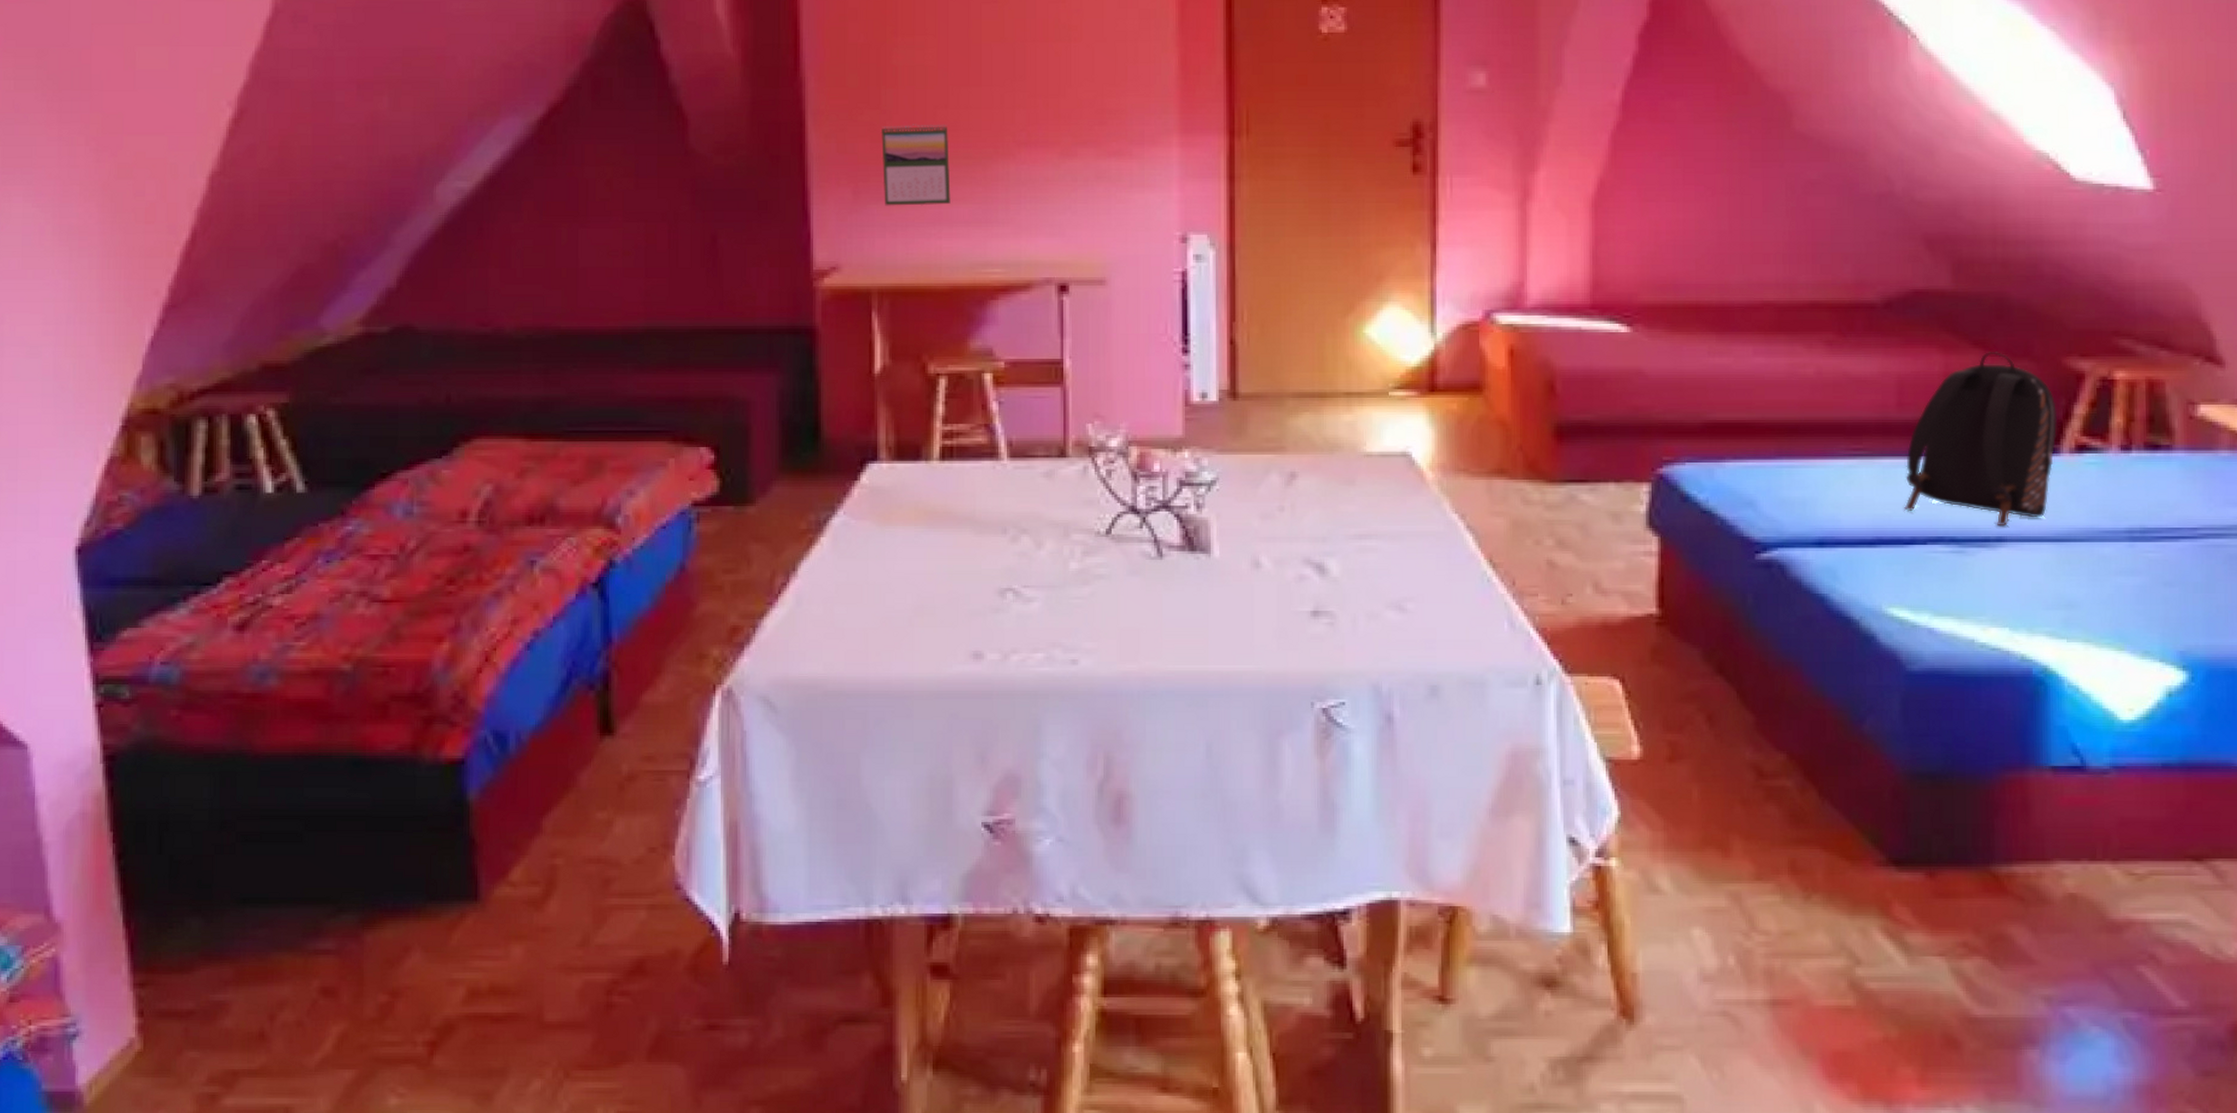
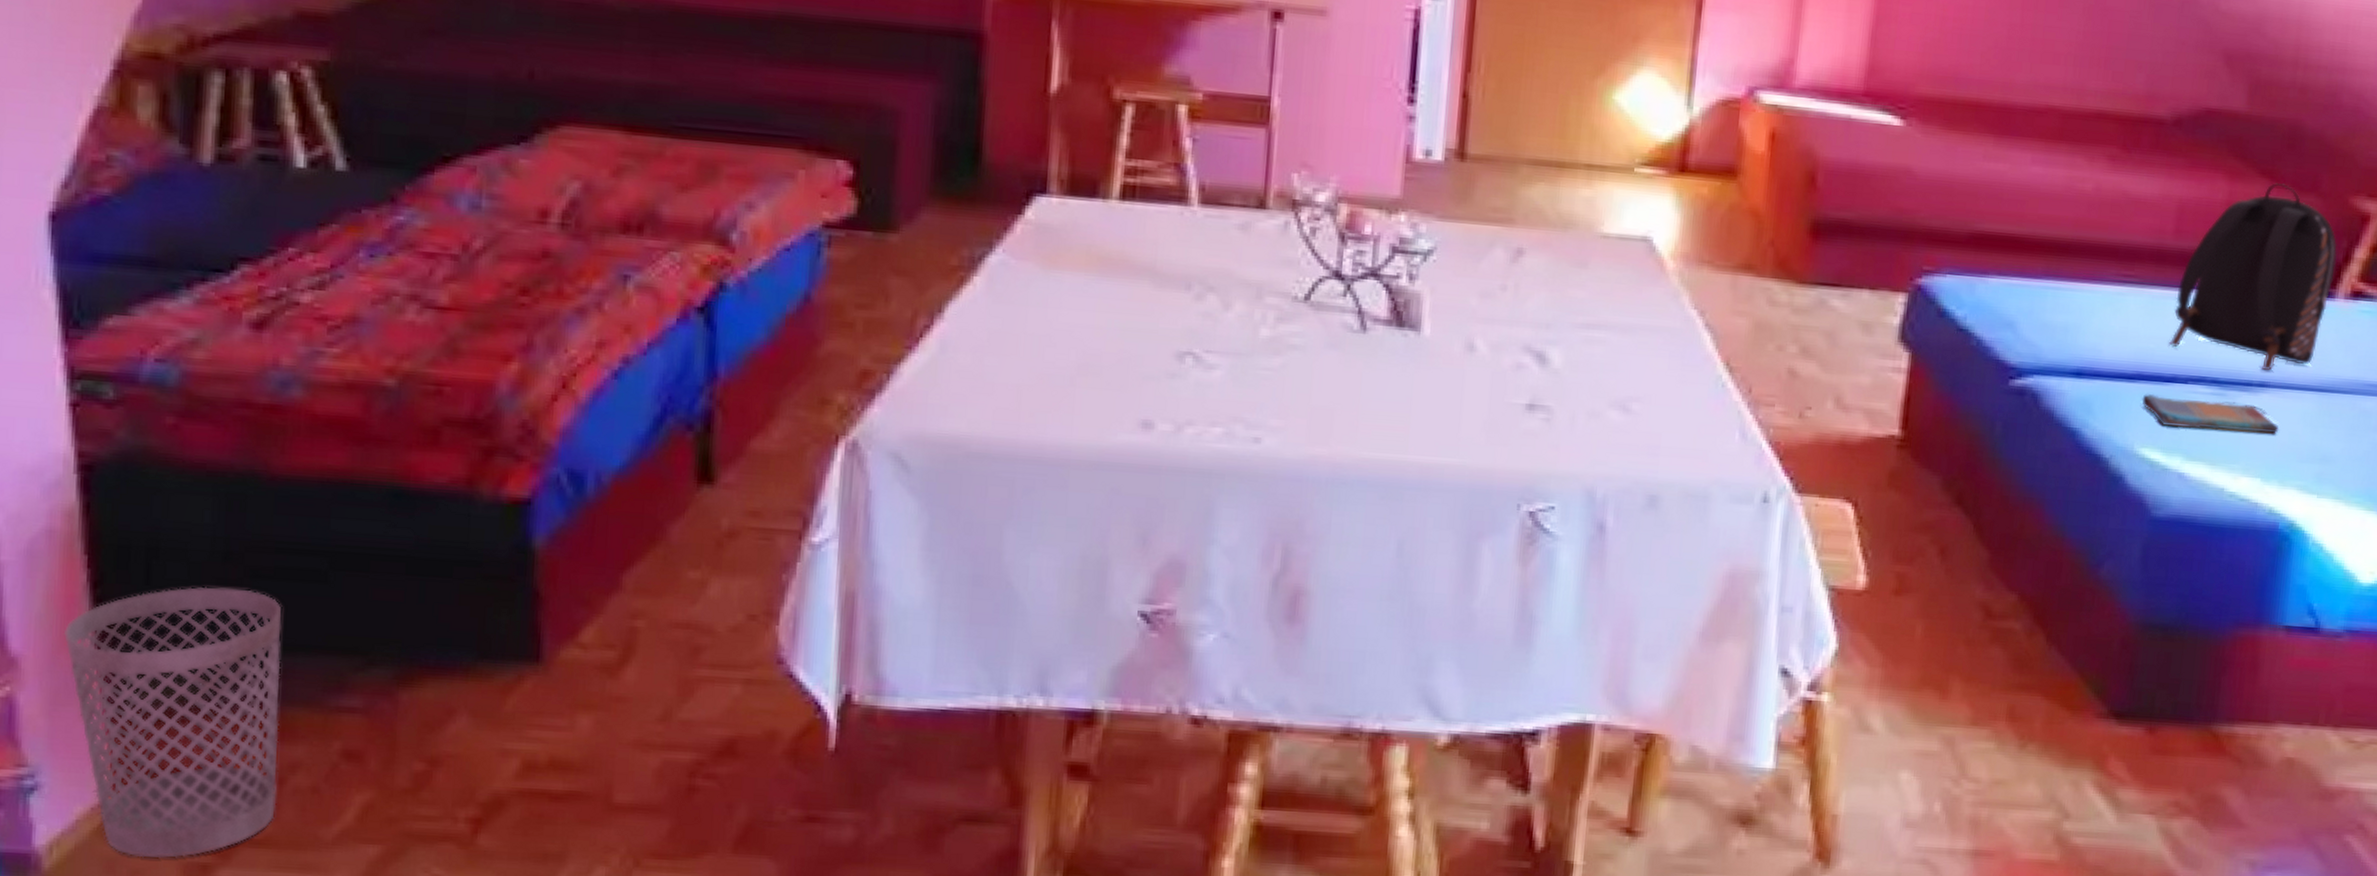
wastebasket: none [95,852,269,1091] -> present [63,586,282,859]
dish towel: none [1884,557,2021,586] -> present [2141,394,2279,434]

